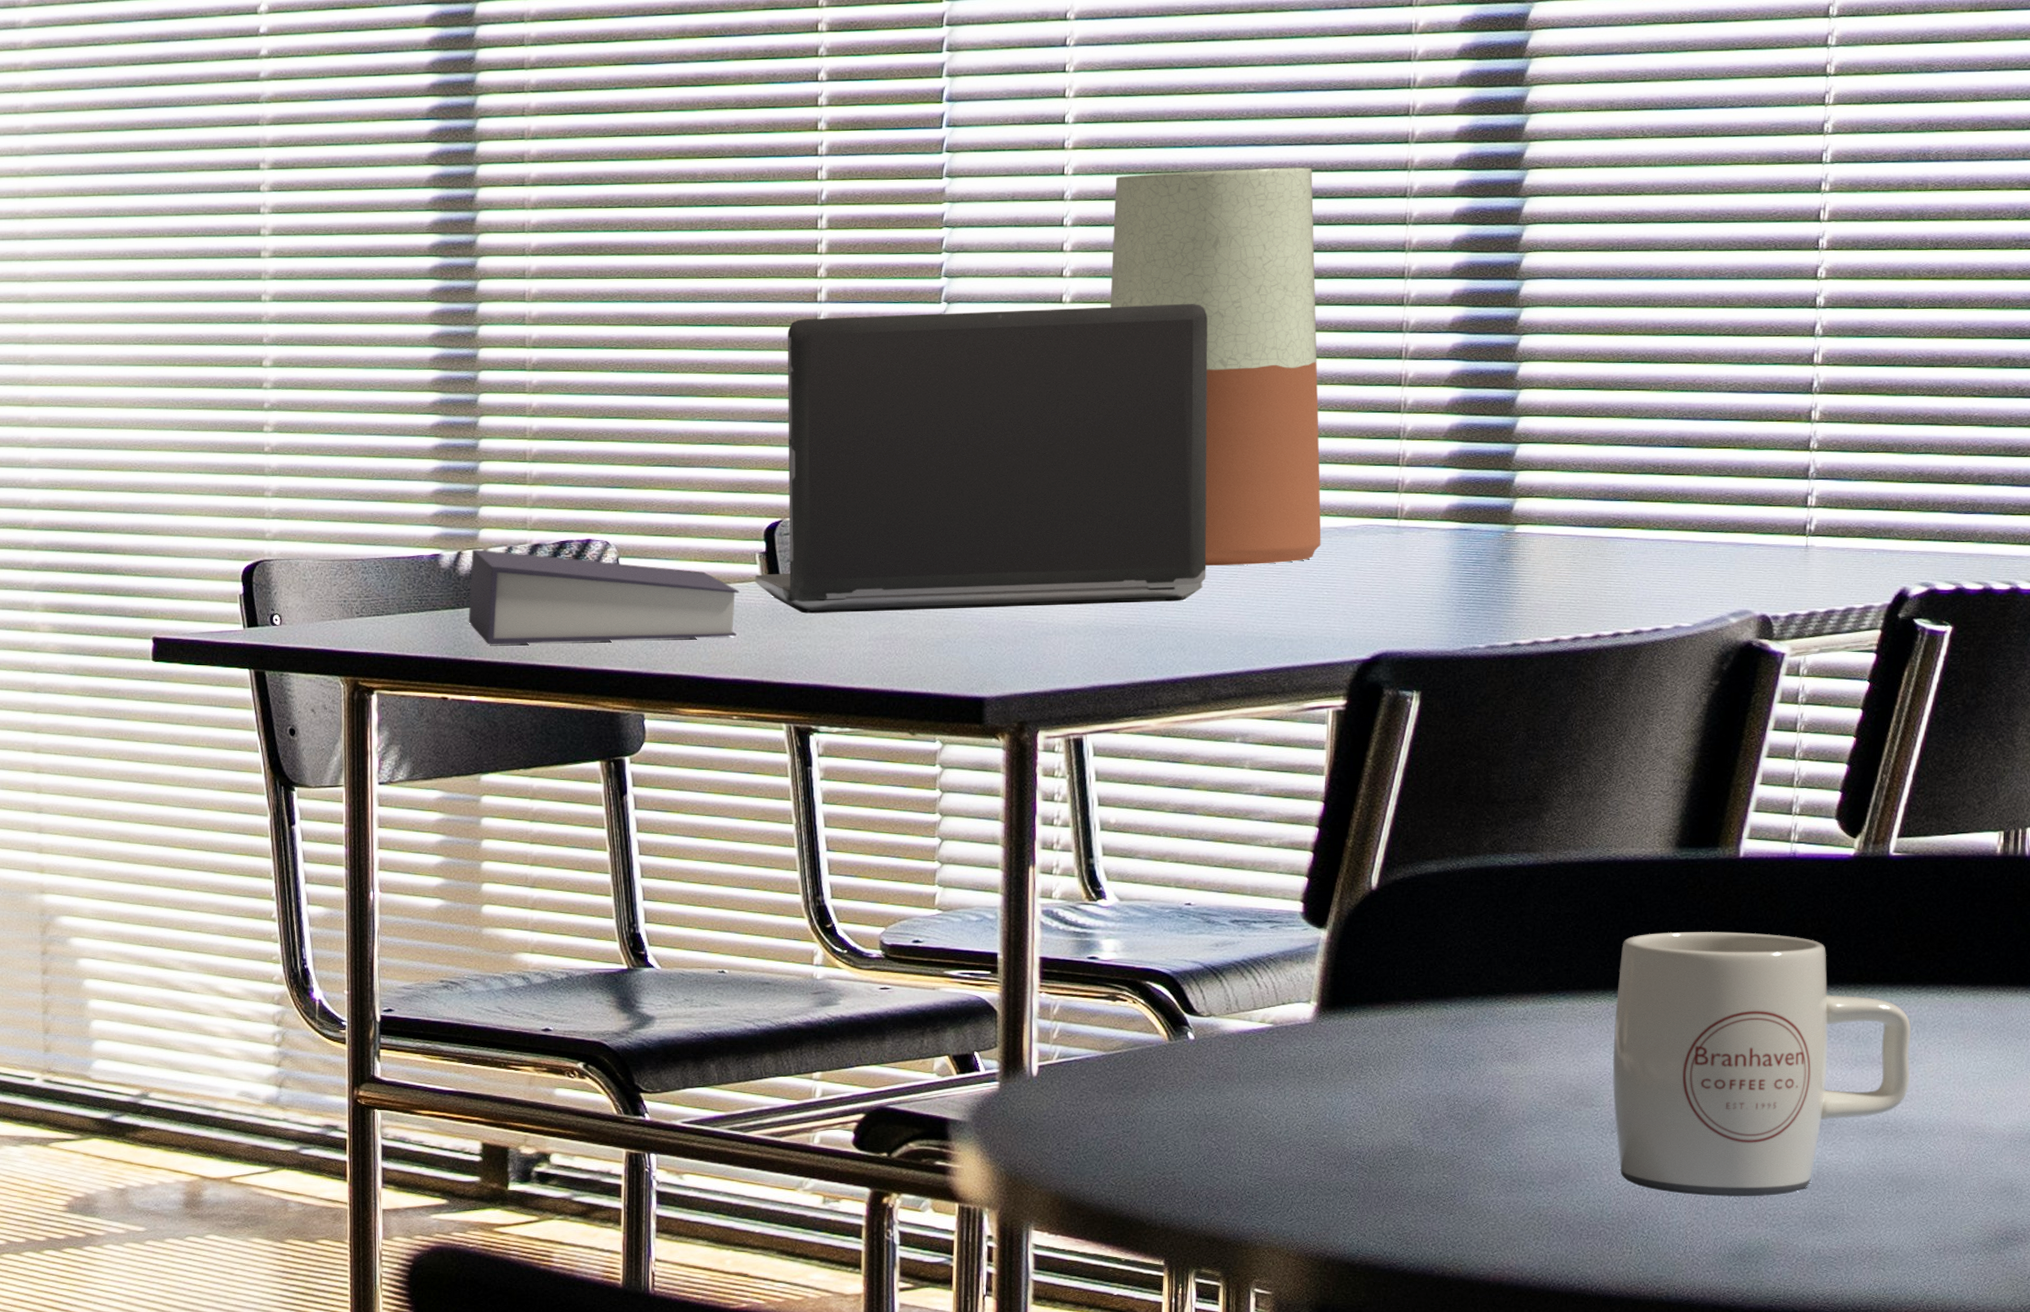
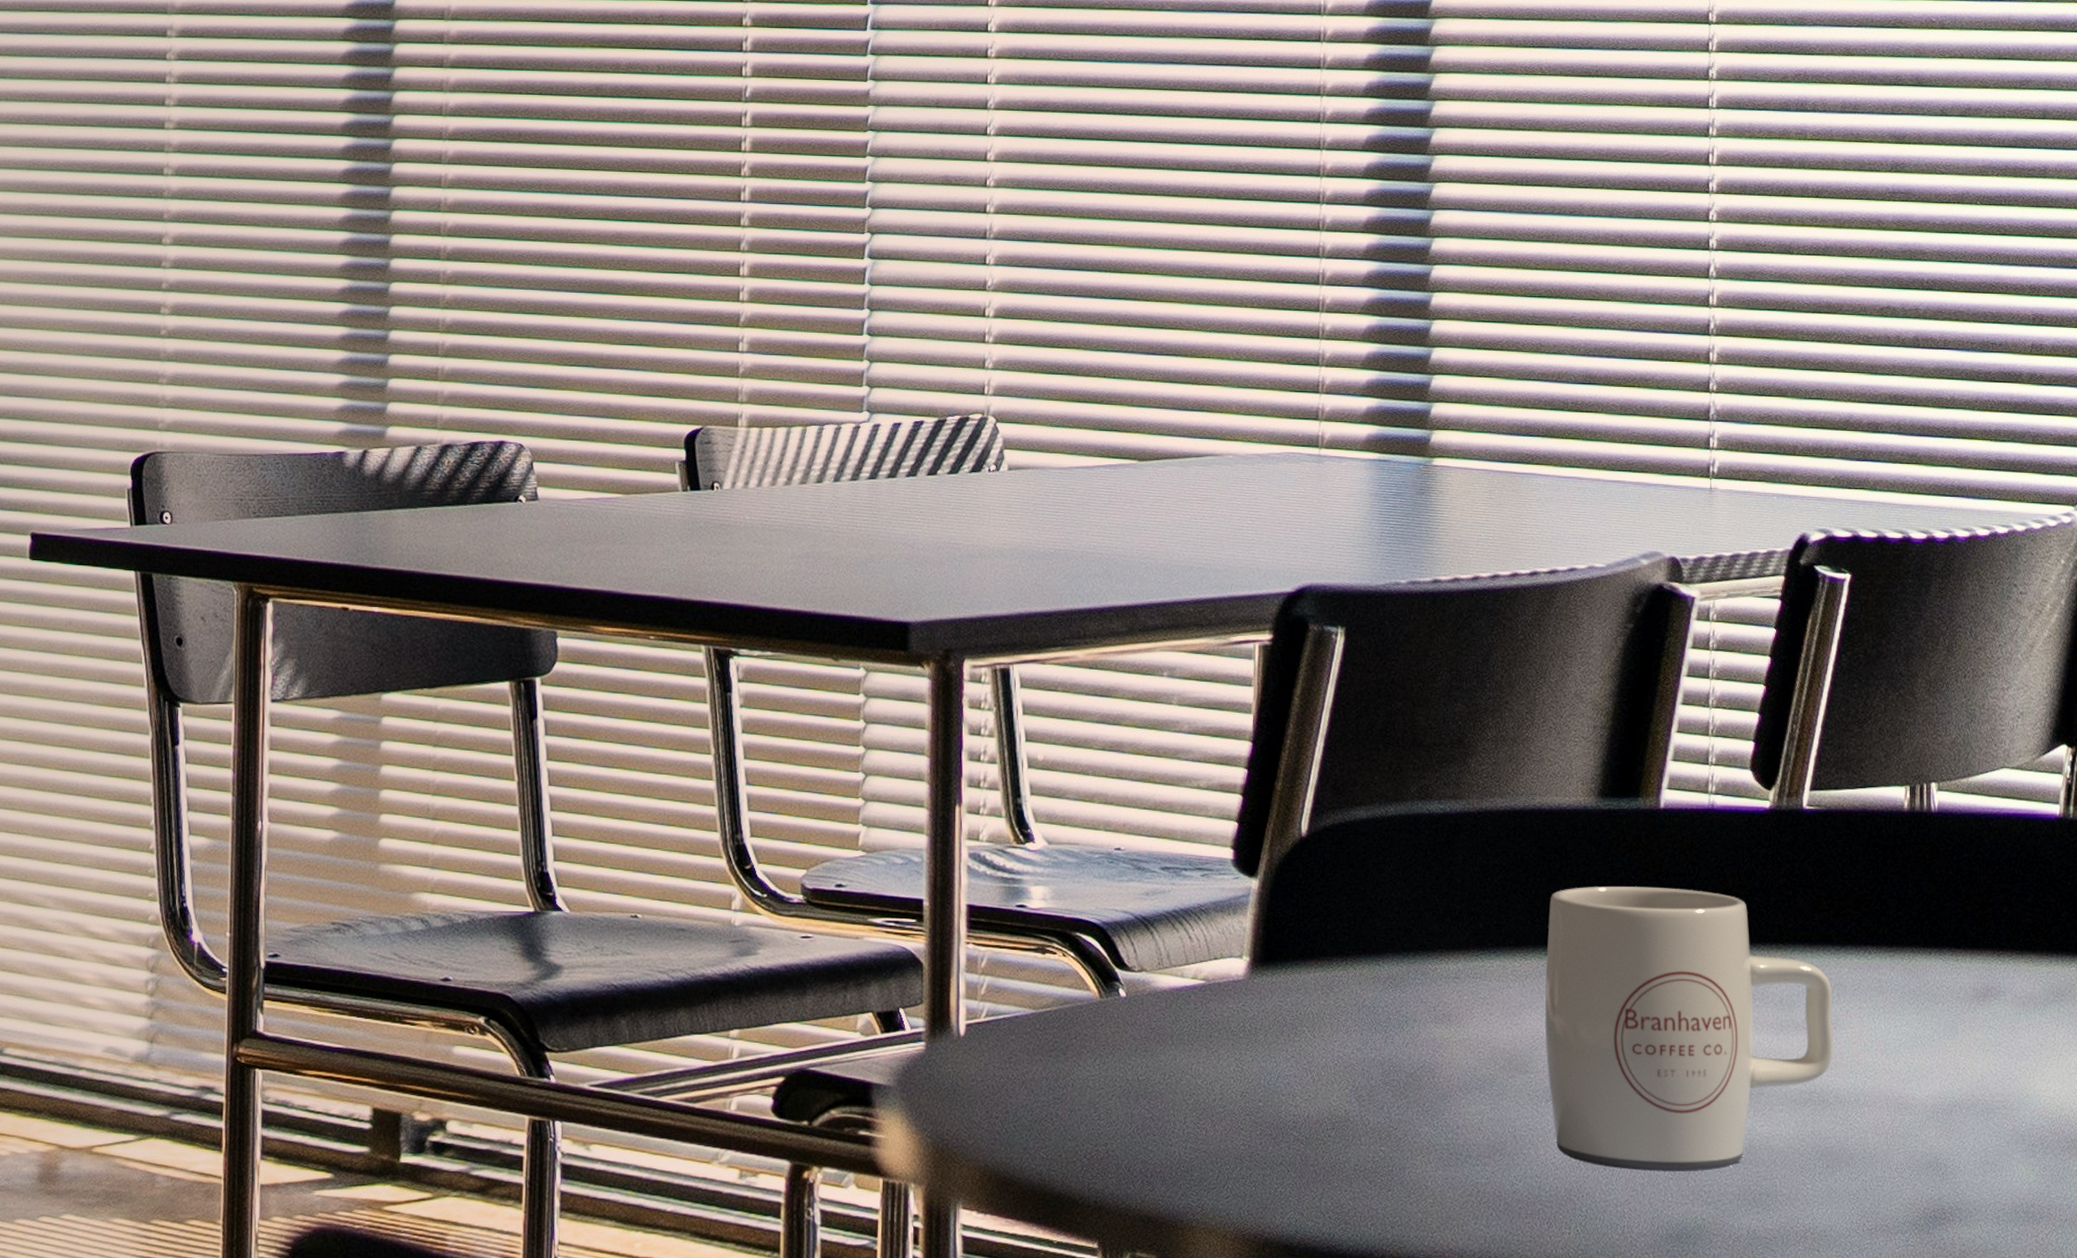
book: present [468,549,740,645] -> none [372,448,659,552]
laptop computer: present [755,303,1208,614] -> none [675,218,1132,528]
vase: present [1110,167,1321,566] -> none [1033,86,1245,490]

